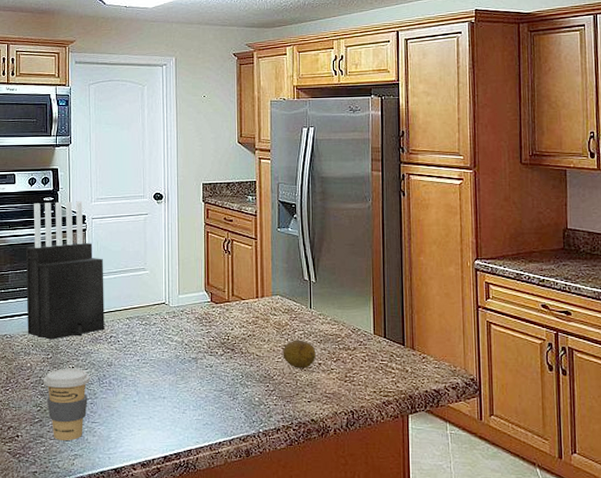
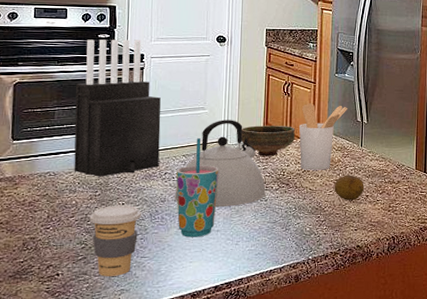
kettle: none [120,281,211,373] -> present [174,120,266,208]
cup: none [121,300,163,404] -> present [176,138,219,237]
bowl: none [183,286,238,319] -> present [241,125,295,156]
utensil holder: none [242,261,294,335] -> present [299,103,348,170]

